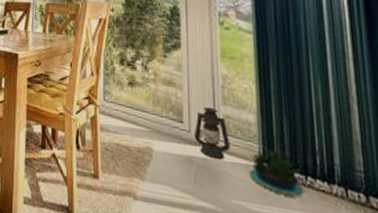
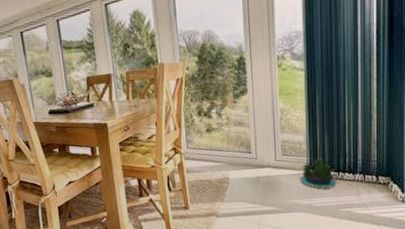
lantern: present [193,106,230,160] -> none [259,136,286,175]

